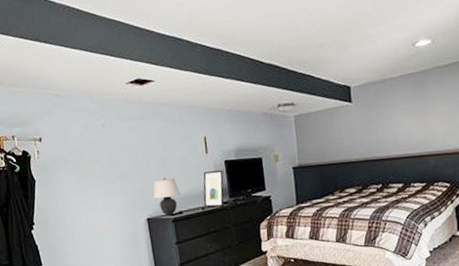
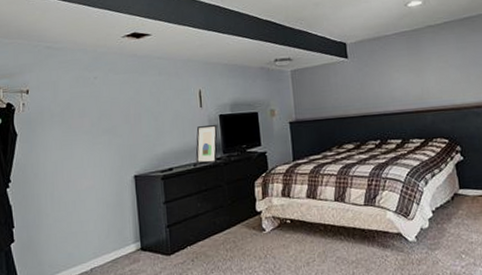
table lamp: present [153,177,180,216] -> none [142,132,171,173]

